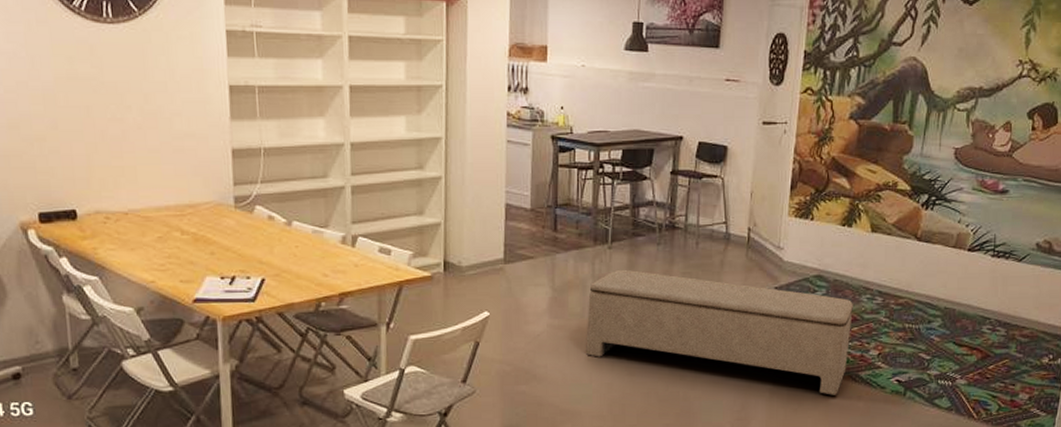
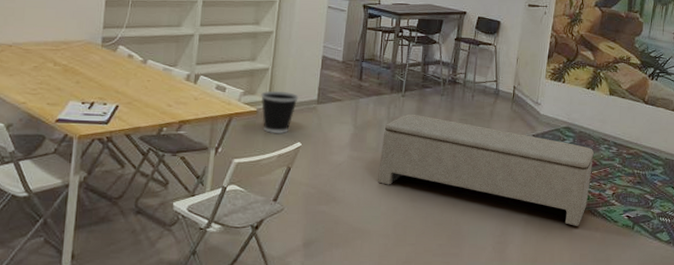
wastebasket: none [434,250,481,303] -> present [261,90,299,134]

